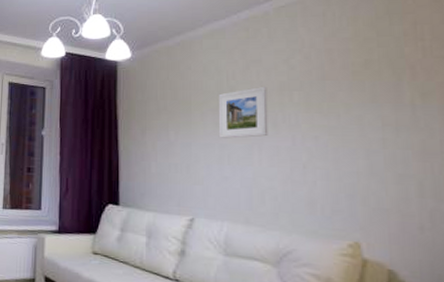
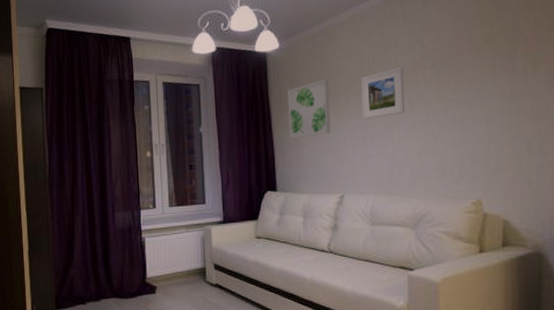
wall art: none [137,93,183,151] -> present [287,79,331,138]

